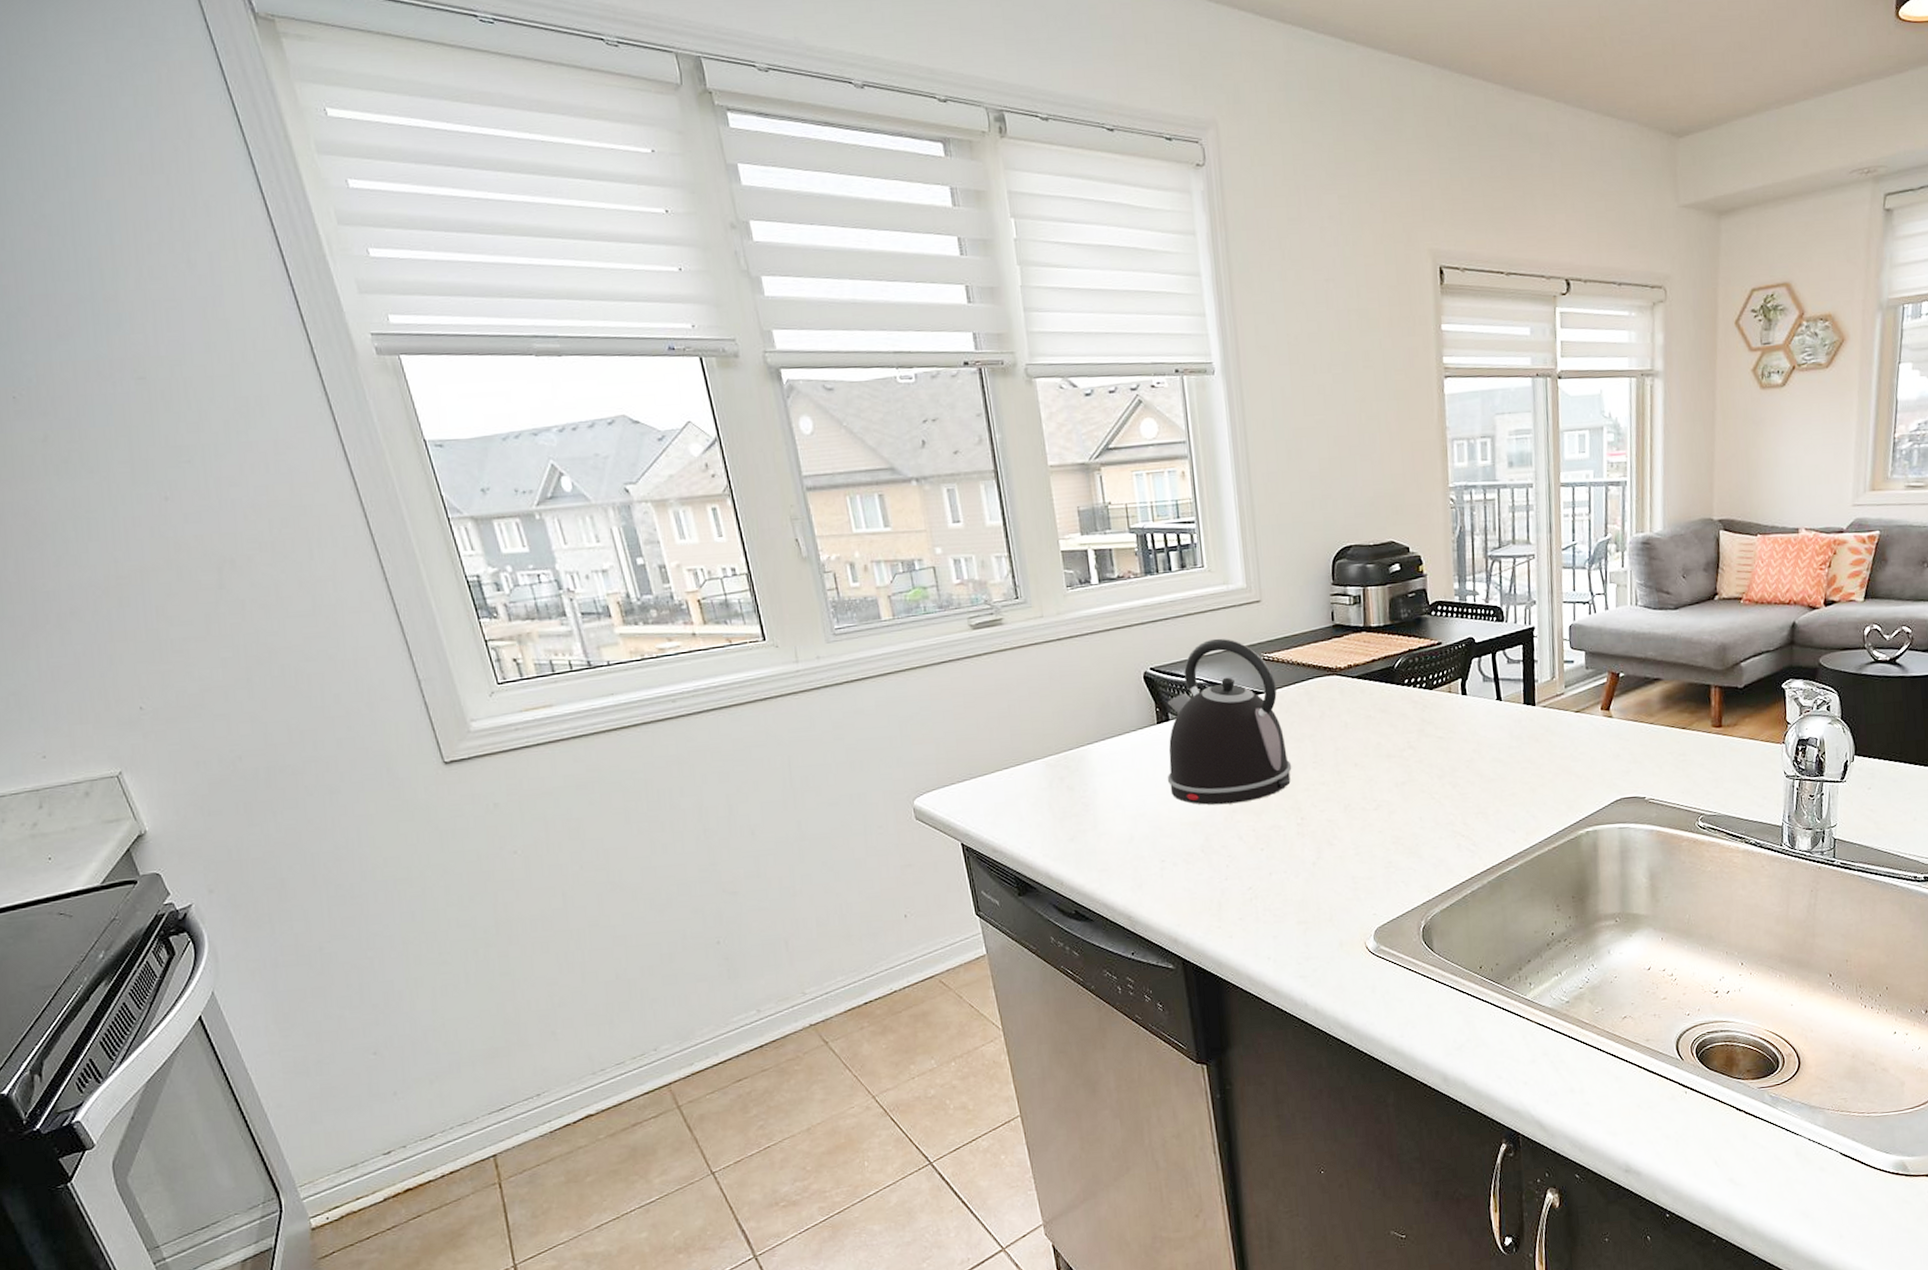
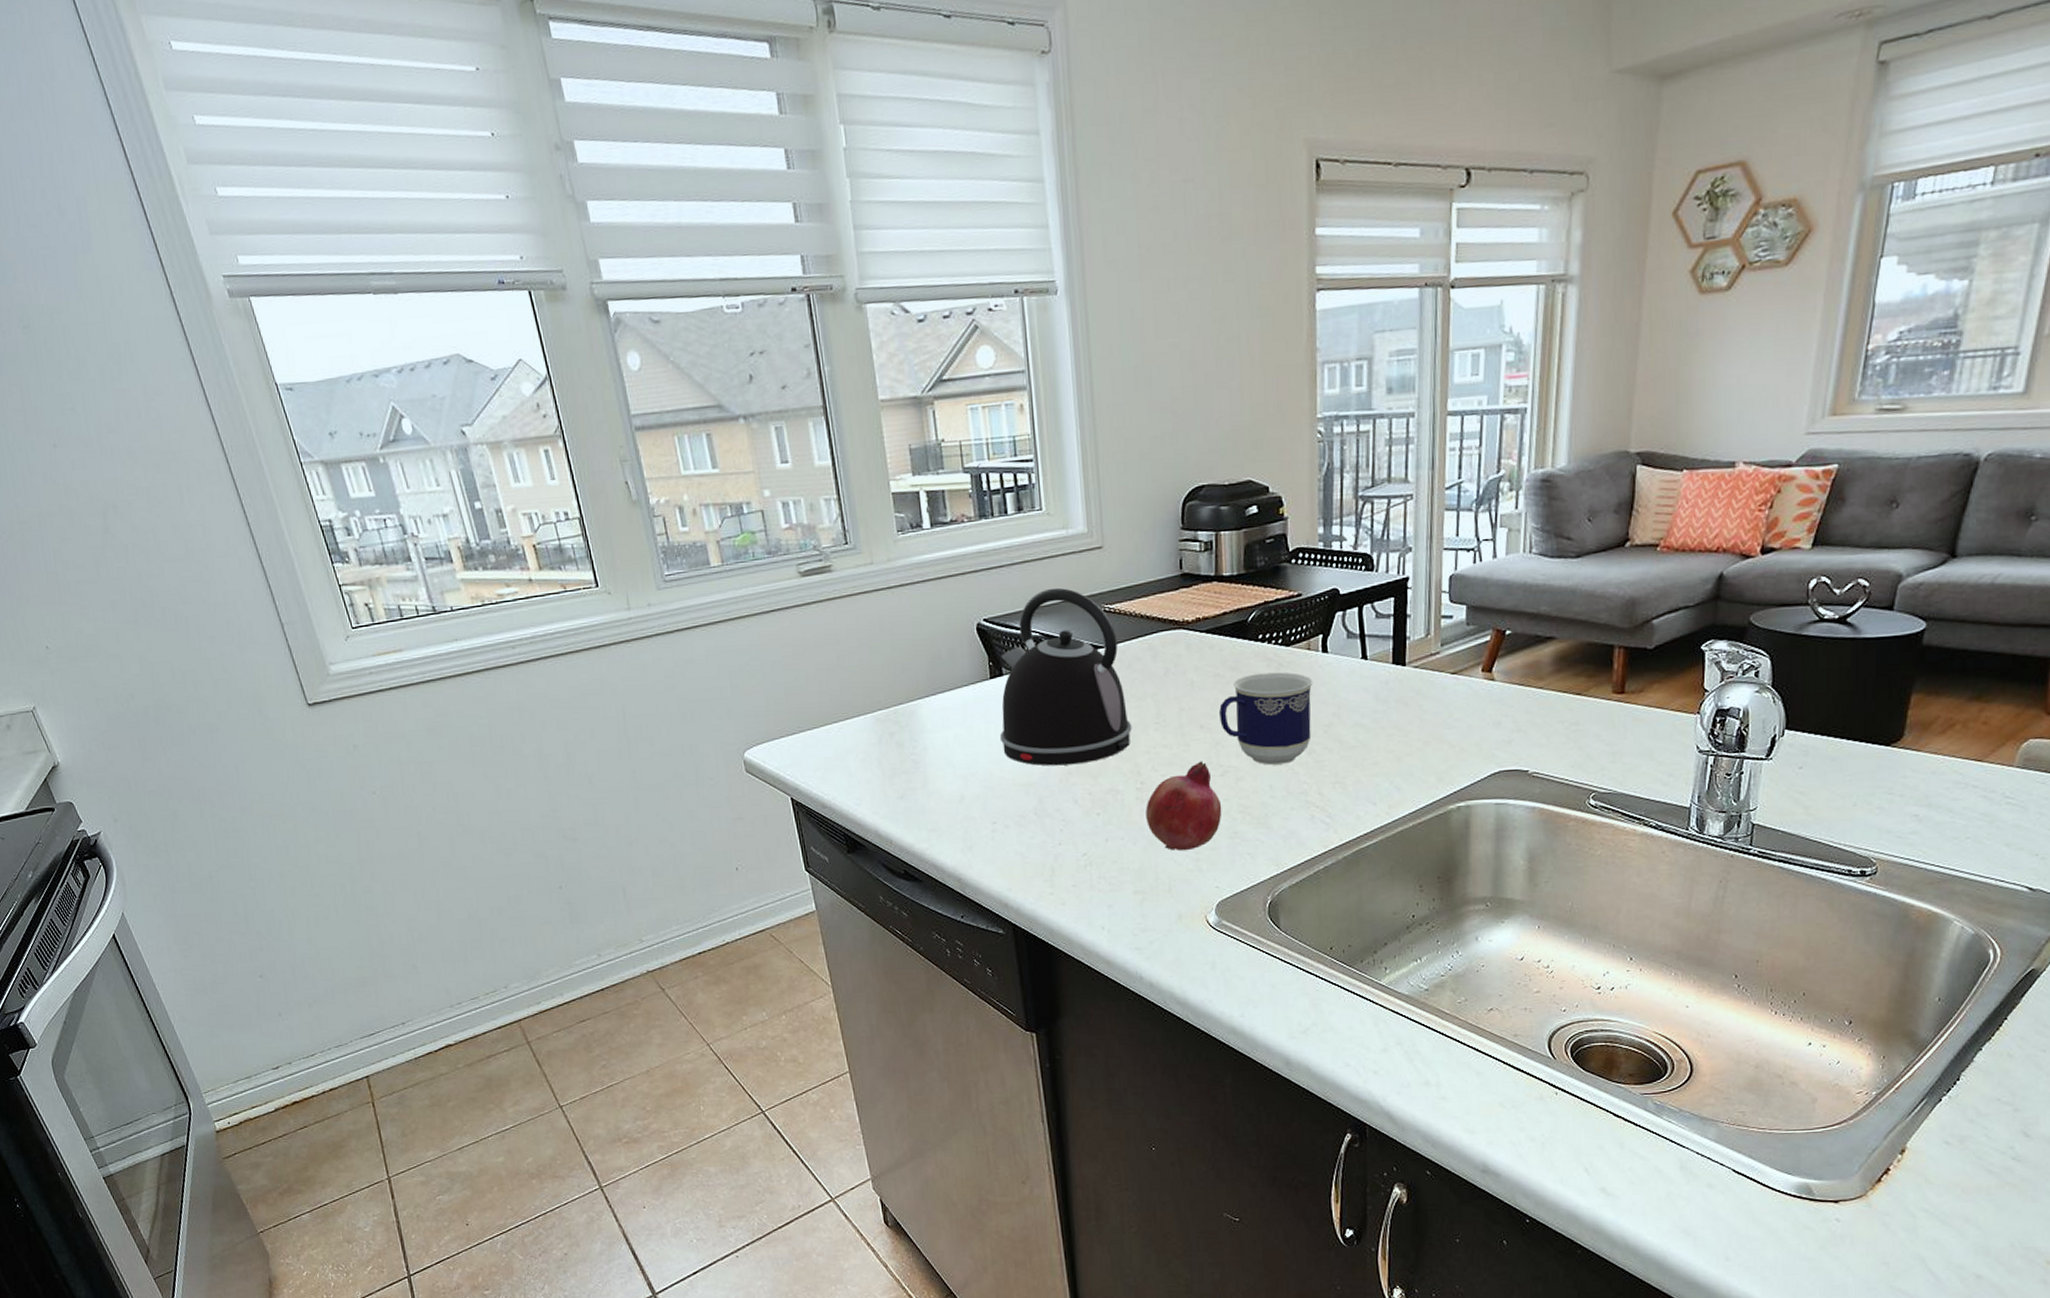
fruit: none [1306,796,1377,882] -> present [1146,761,1222,851]
cup: none [1371,713,1455,799] -> present [1219,672,1313,765]

